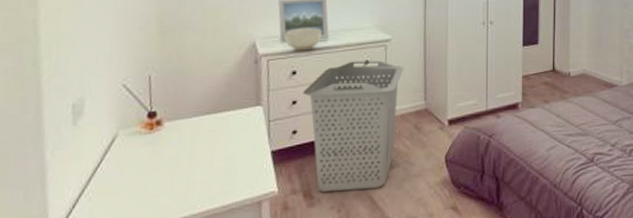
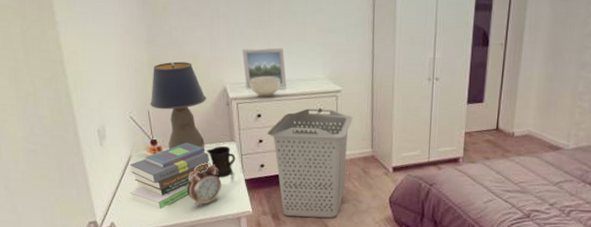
books: none [107,111,227,204] -> present [130,142,210,210]
table lamp: none [153,16,230,122] -> present [150,61,207,152]
alarm clock: none [190,133,240,194] -> present [186,162,222,207]
mug: none [223,112,261,153] -> present [207,146,236,178]

